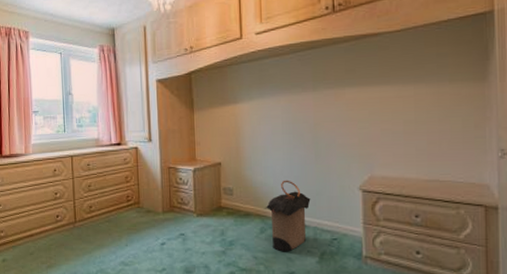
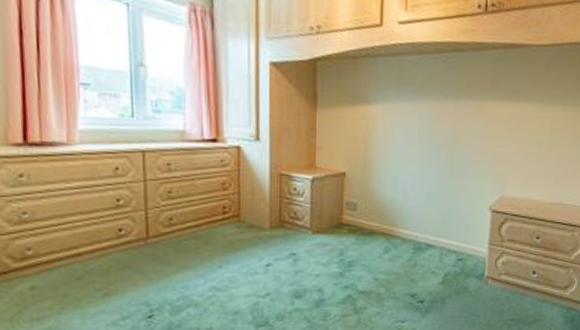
laundry hamper: present [265,180,311,252] -> none [391,196,441,273]

